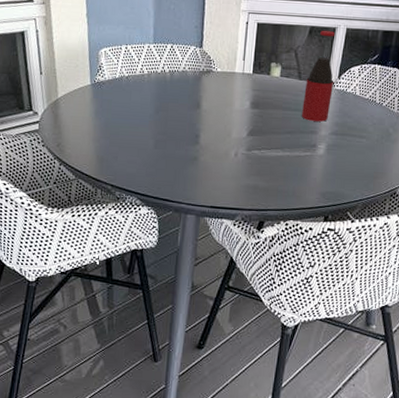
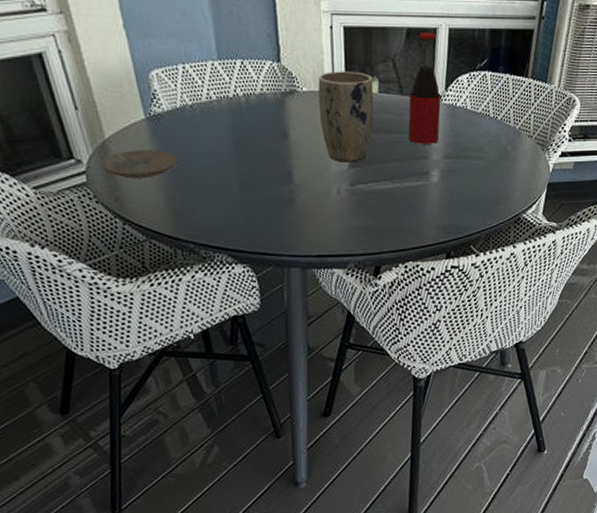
plate: none [51,108,110,131] -> present [100,150,178,179]
plant pot: none [228,57,276,131] -> present [318,71,374,162]

